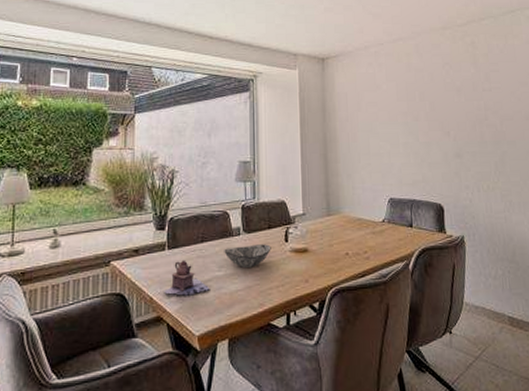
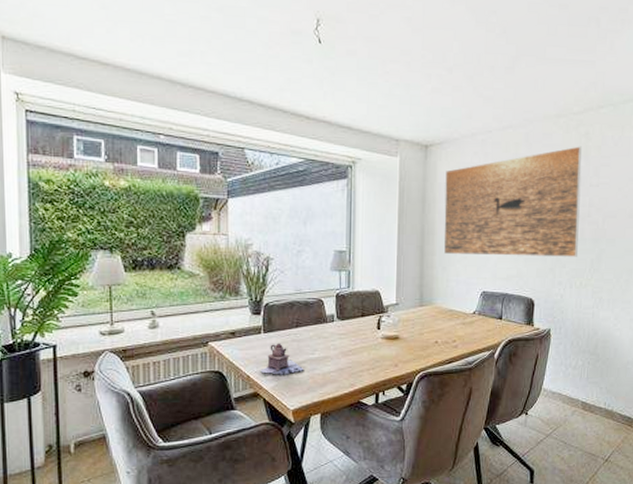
decorative bowl: present [224,244,271,268] -> none [318,331,364,352]
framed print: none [343,54,481,162] -> present [443,146,582,257]

